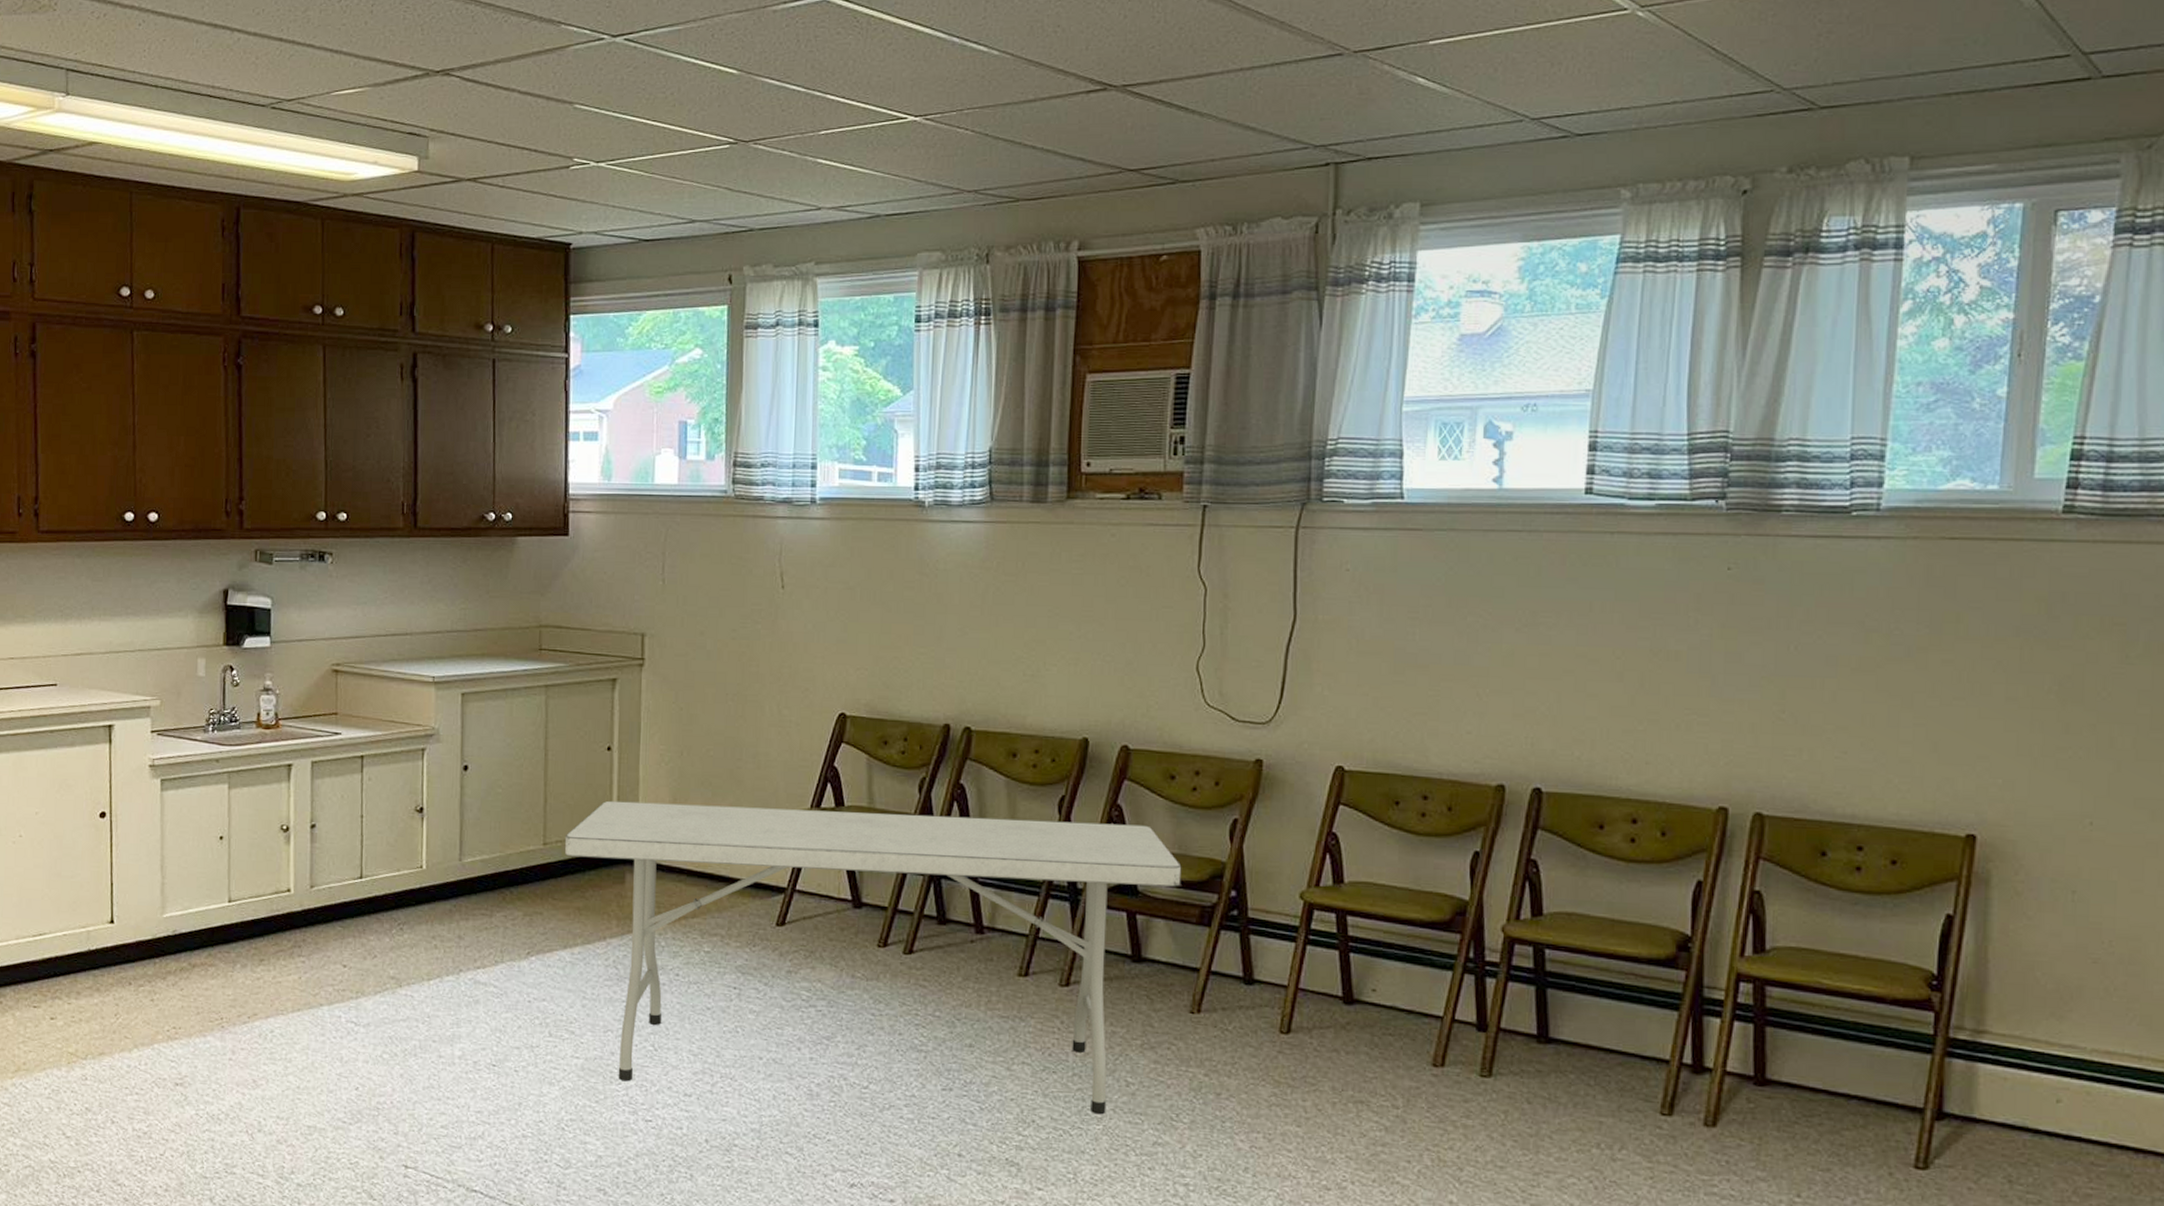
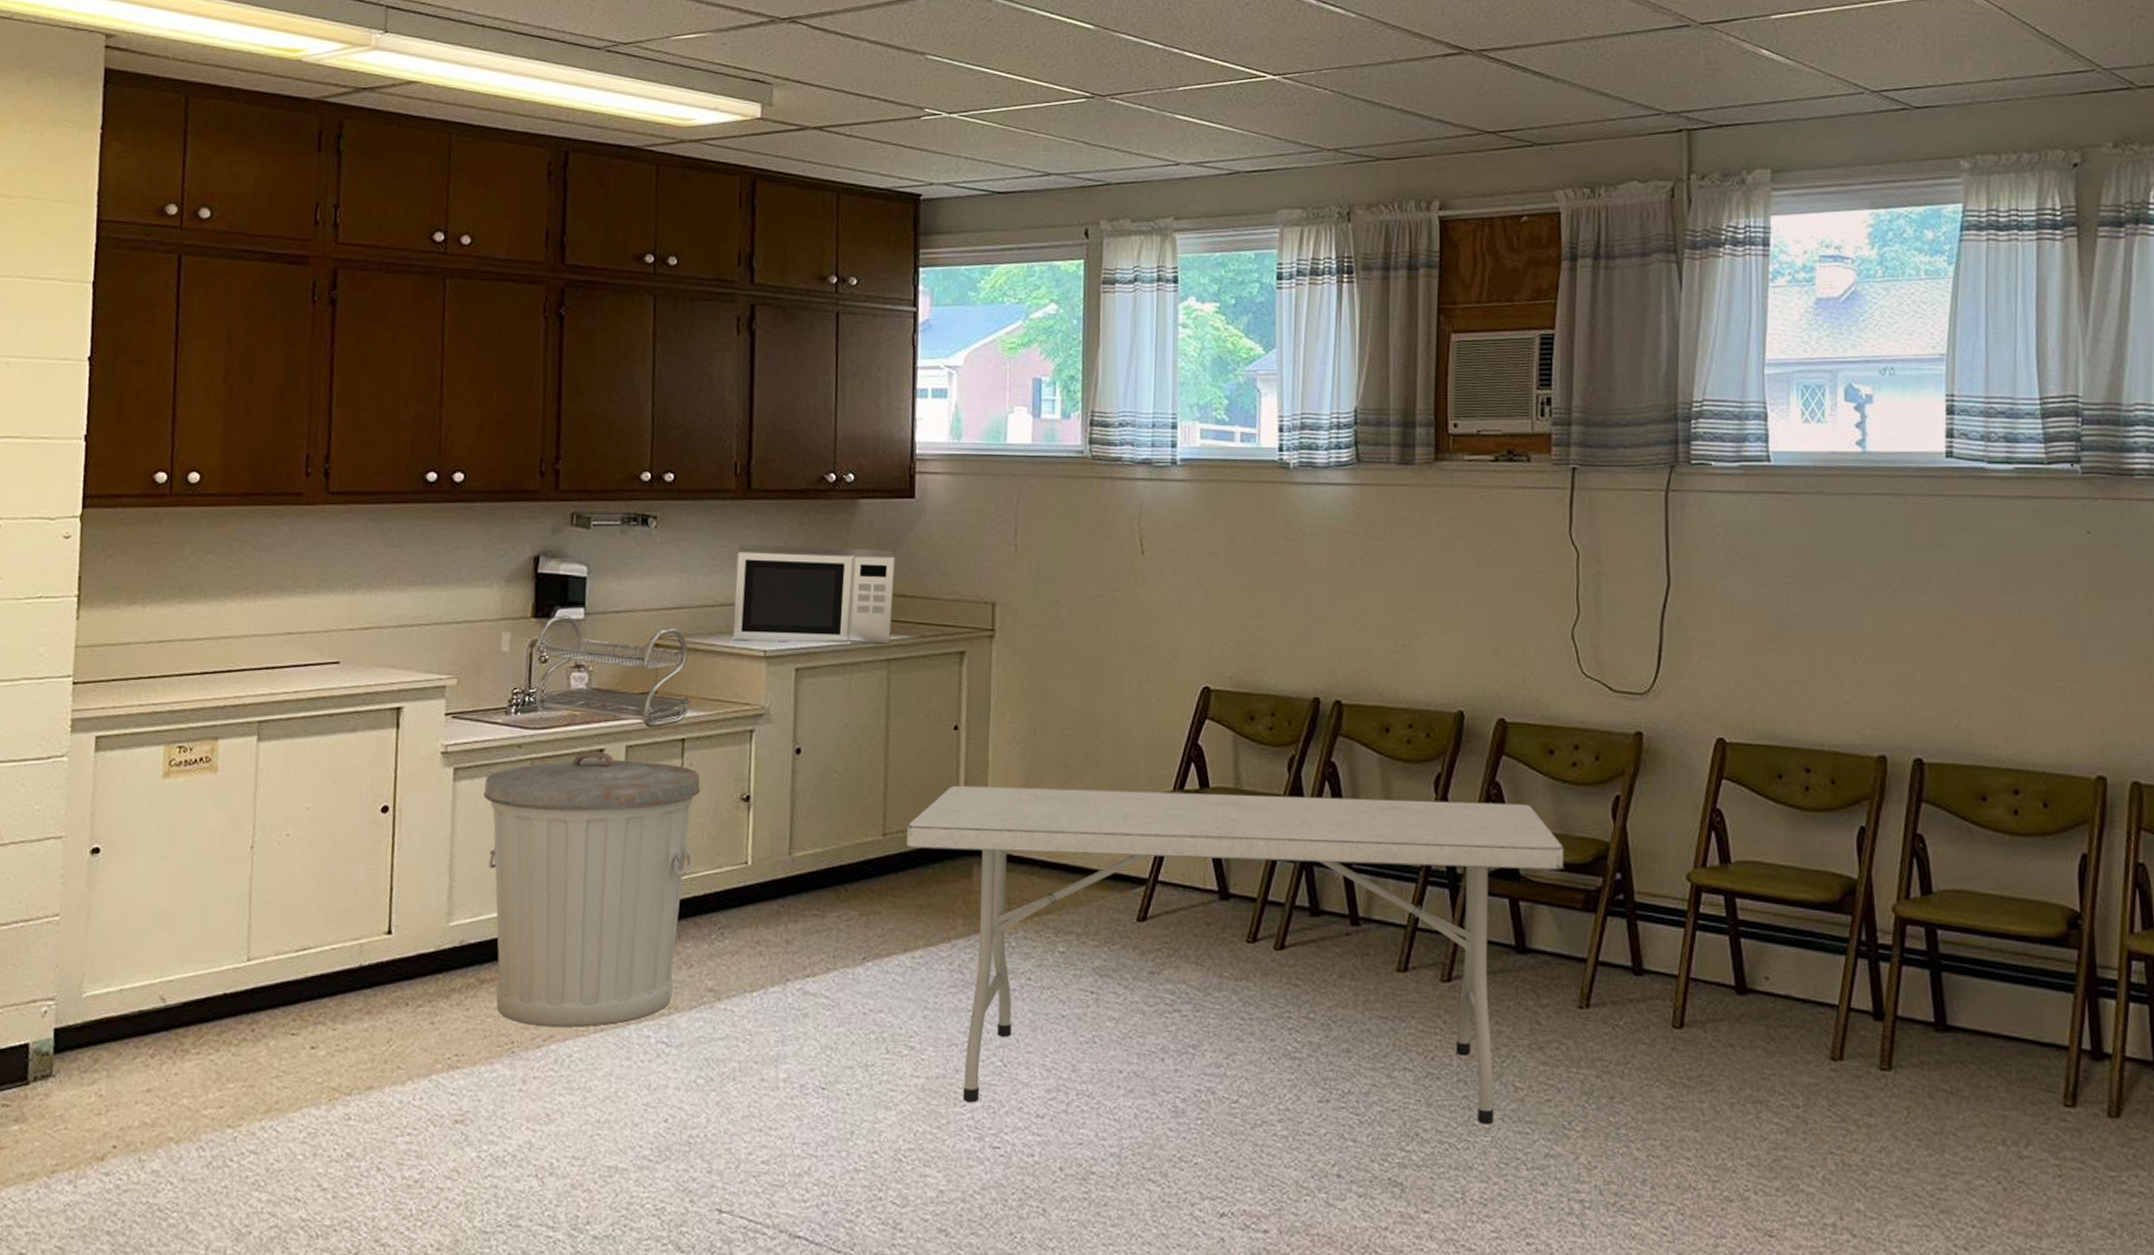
trash can: none [188,766,379,1007] -> present [483,751,701,1027]
dish rack: none [225,643,368,746] -> present [532,615,691,728]
microwave: none [403,579,551,672] -> present [732,544,895,644]

